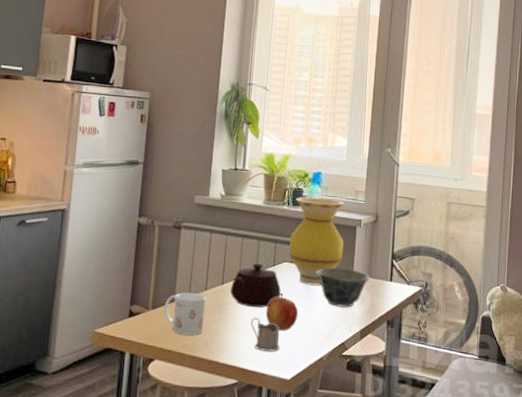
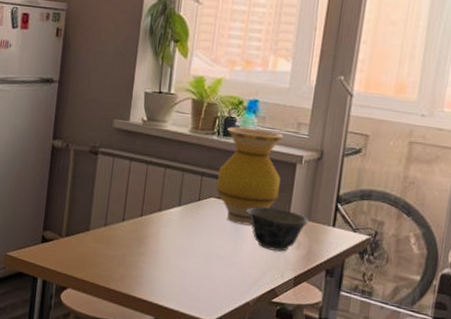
mug: present [163,292,205,335] -> none [78,221,123,267]
teapot: present [230,263,282,308] -> none [150,196,206,244]
tea glass holder: present [251,317,280,352] -> none [171,254,202,291]
apple: present [265,292,299,331] -> none [188,229,225,271]

